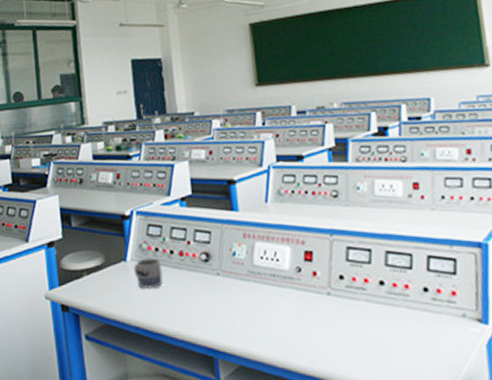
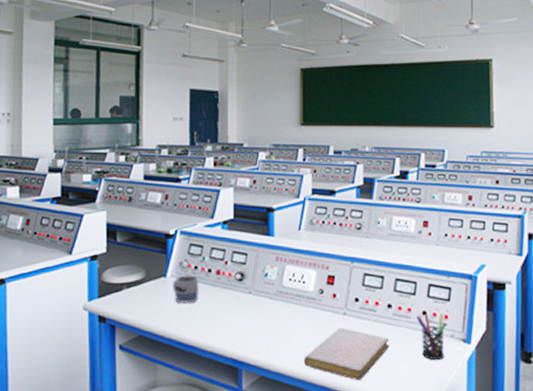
notebook: none [286,309,387,369] -> present [303,327,389,380]
pen holder: none [416,290,456,345] -> present [416,313,447,361]

